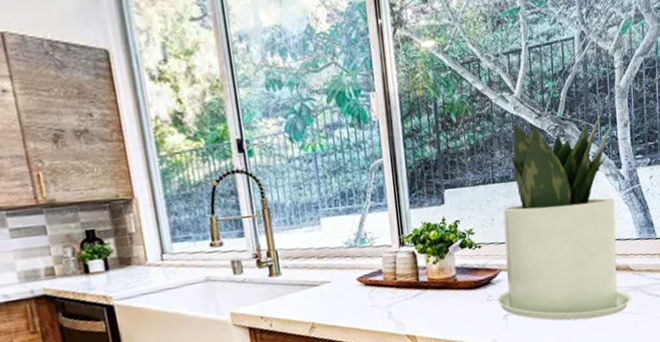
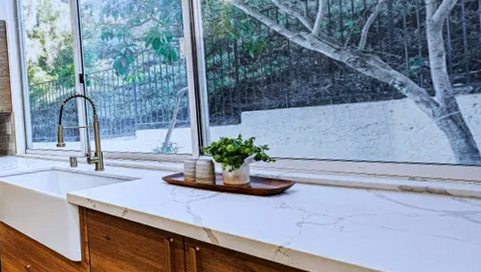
planter: present [497,113,632,321] -> none [291,45,451,238]

